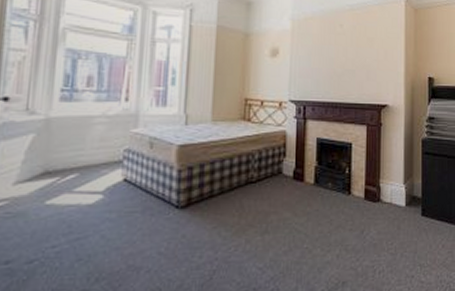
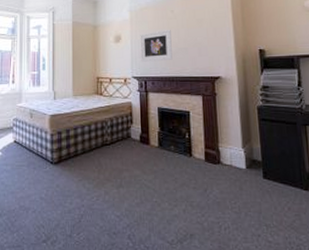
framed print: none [301,46,338,84] -> present [140,29,173,62]

